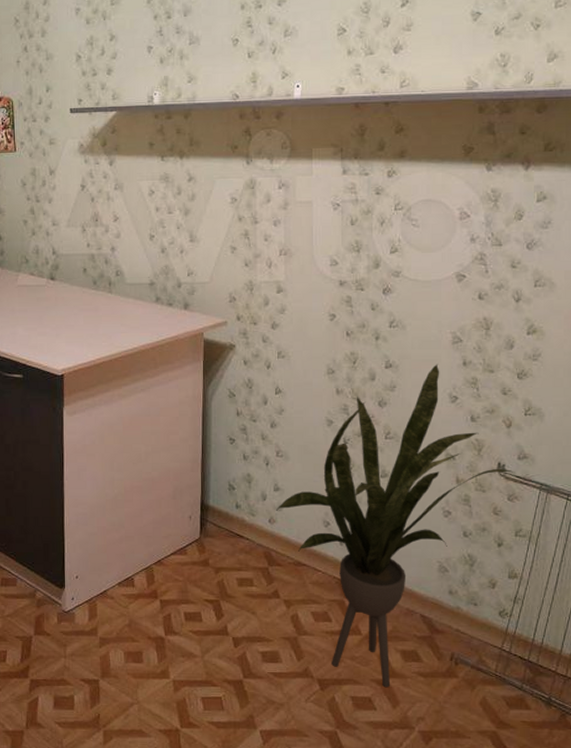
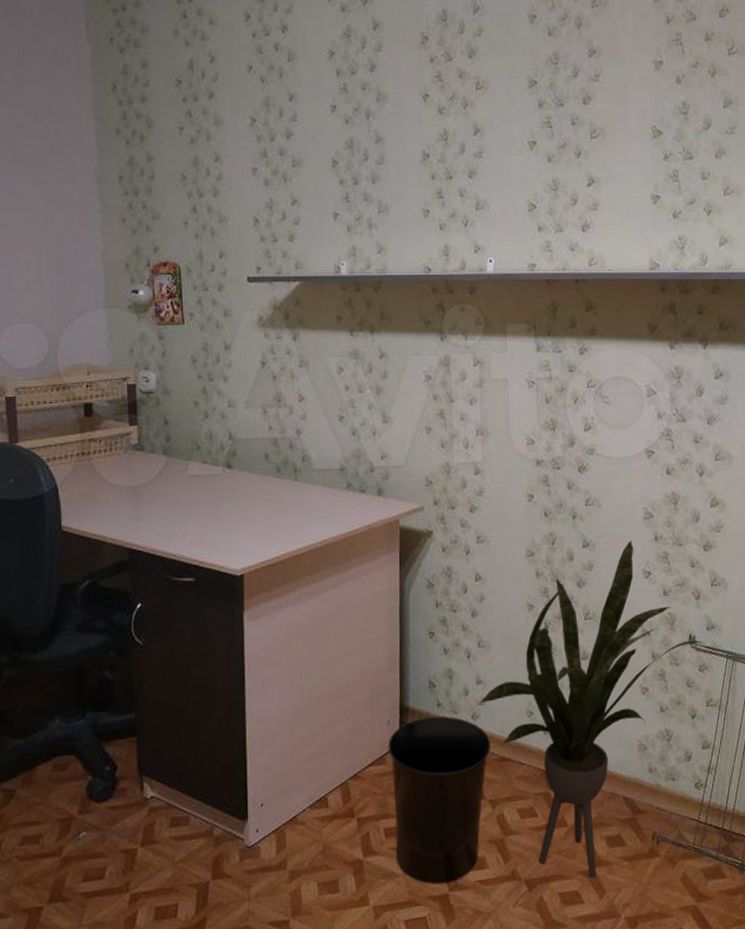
waste bin: none [189,516,288,669] -> present [388,716,492,884]

